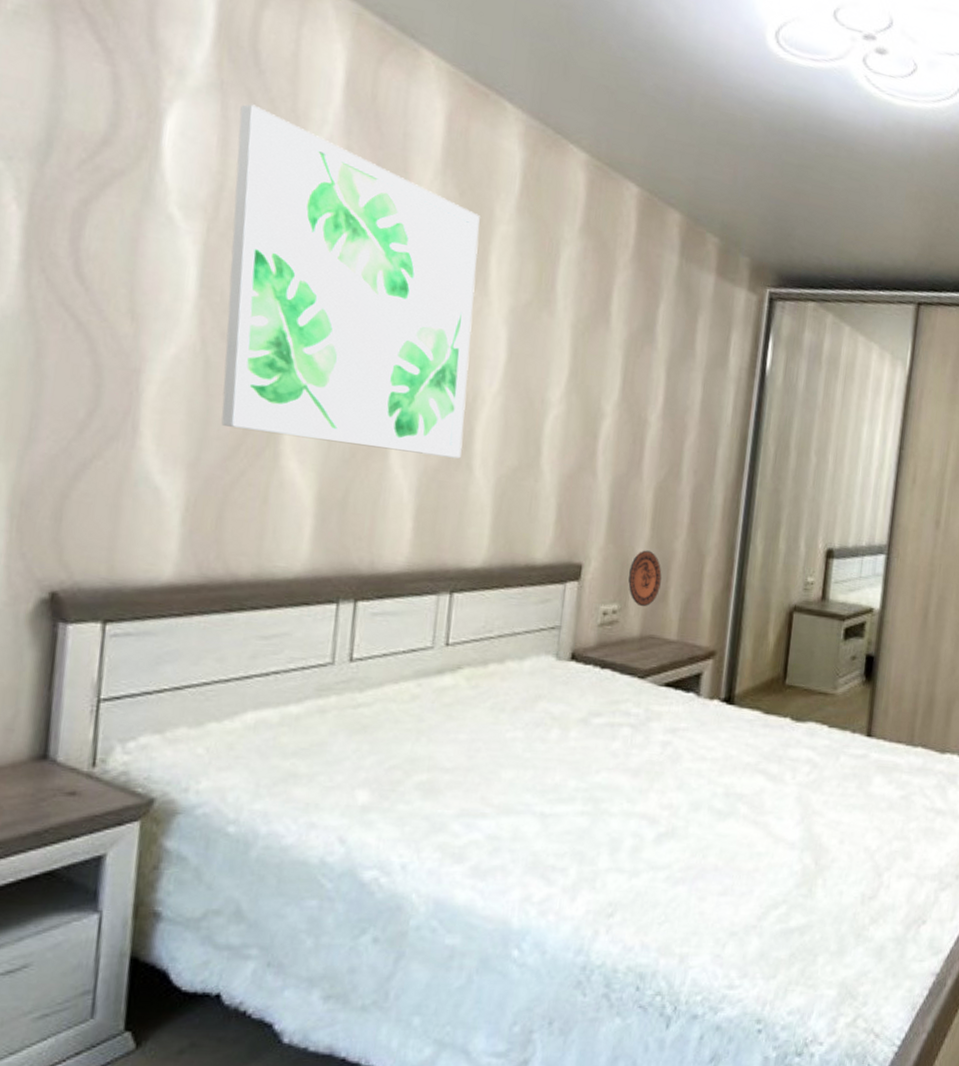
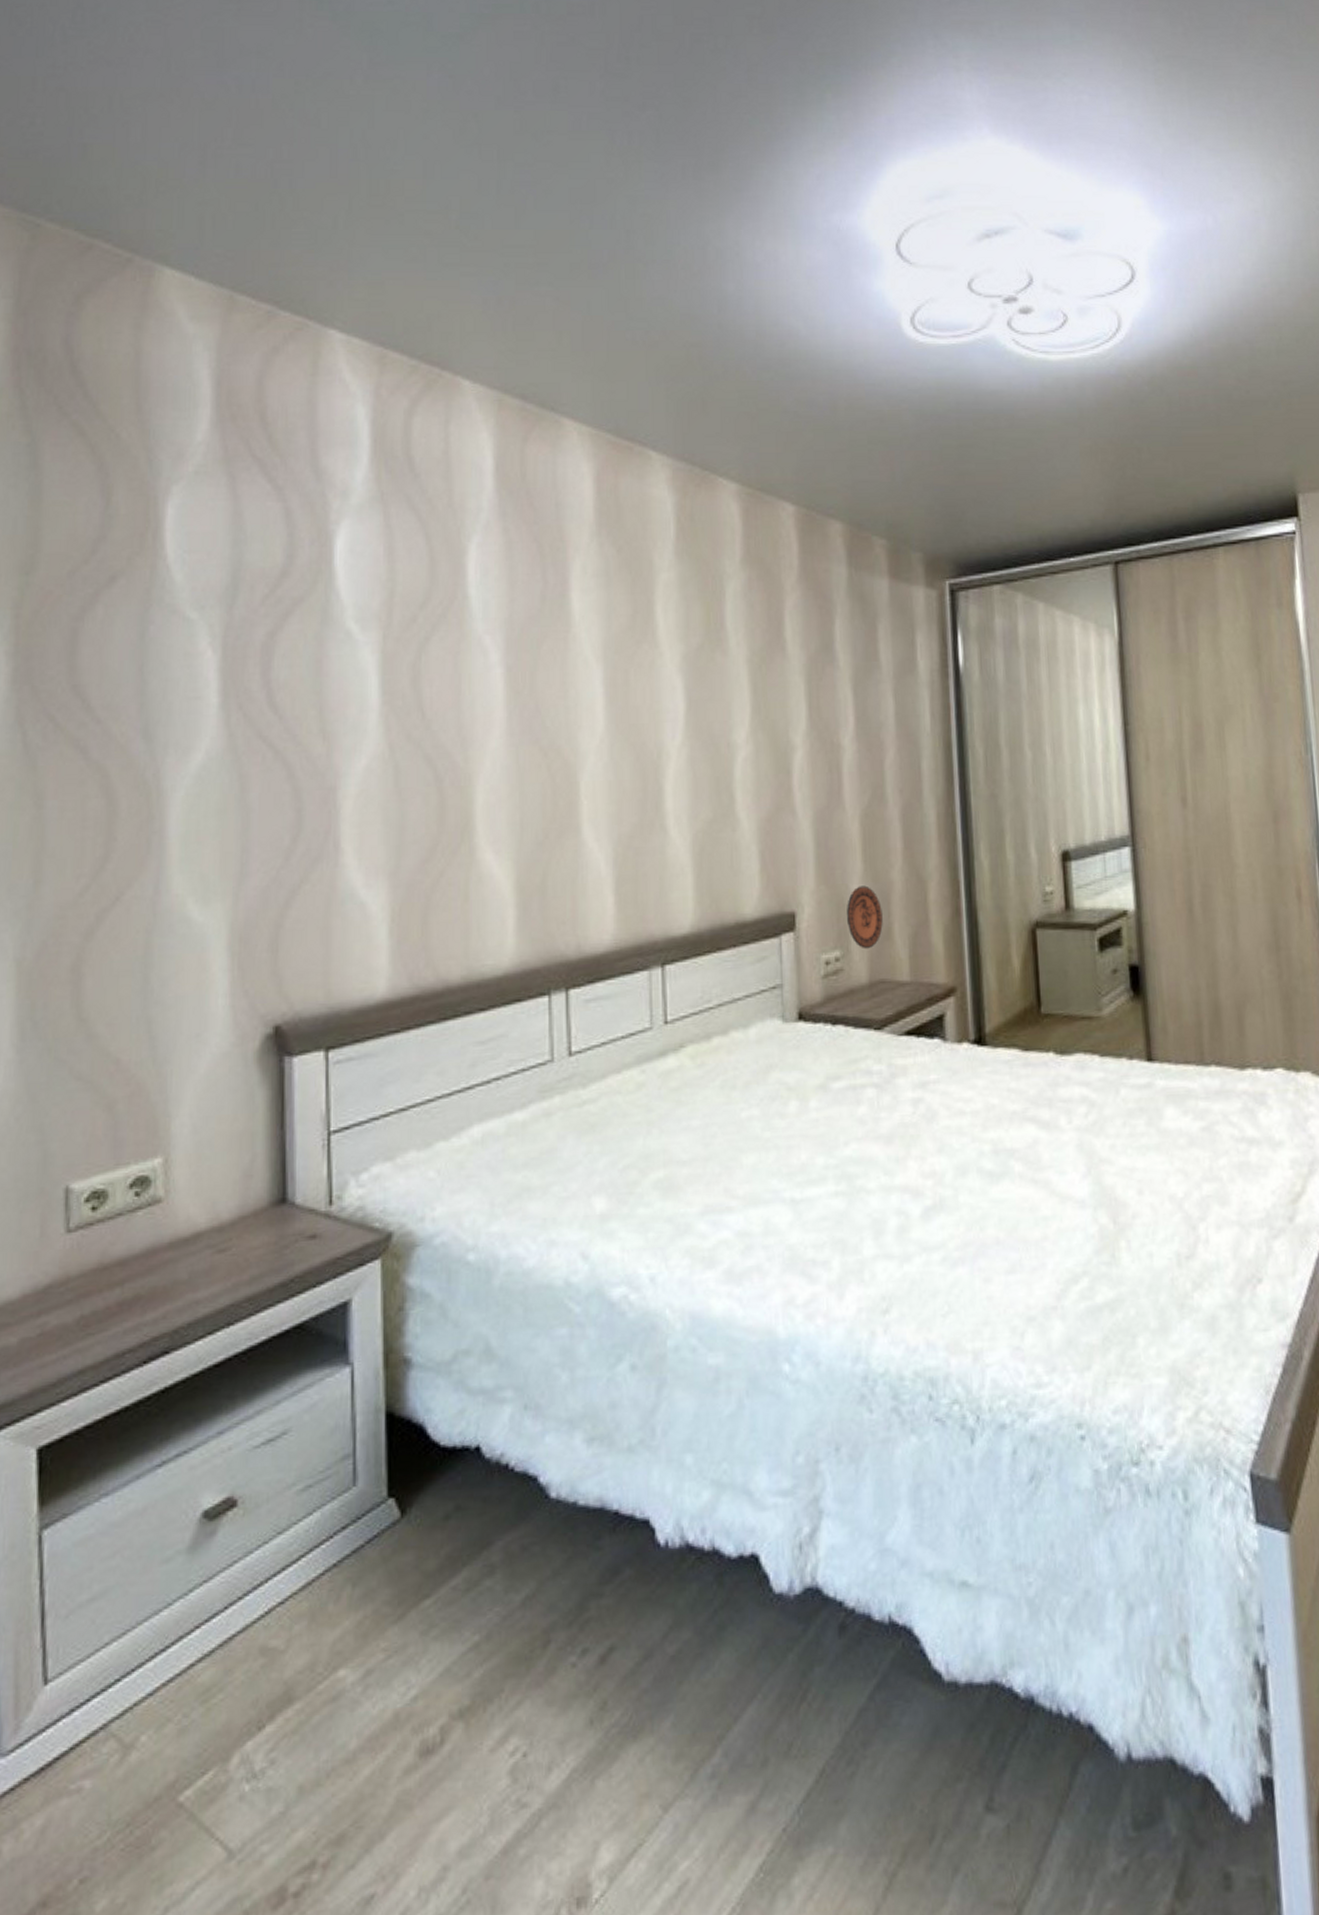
wall art: present [221,104,480,459] -> none [401,508,653,828]

